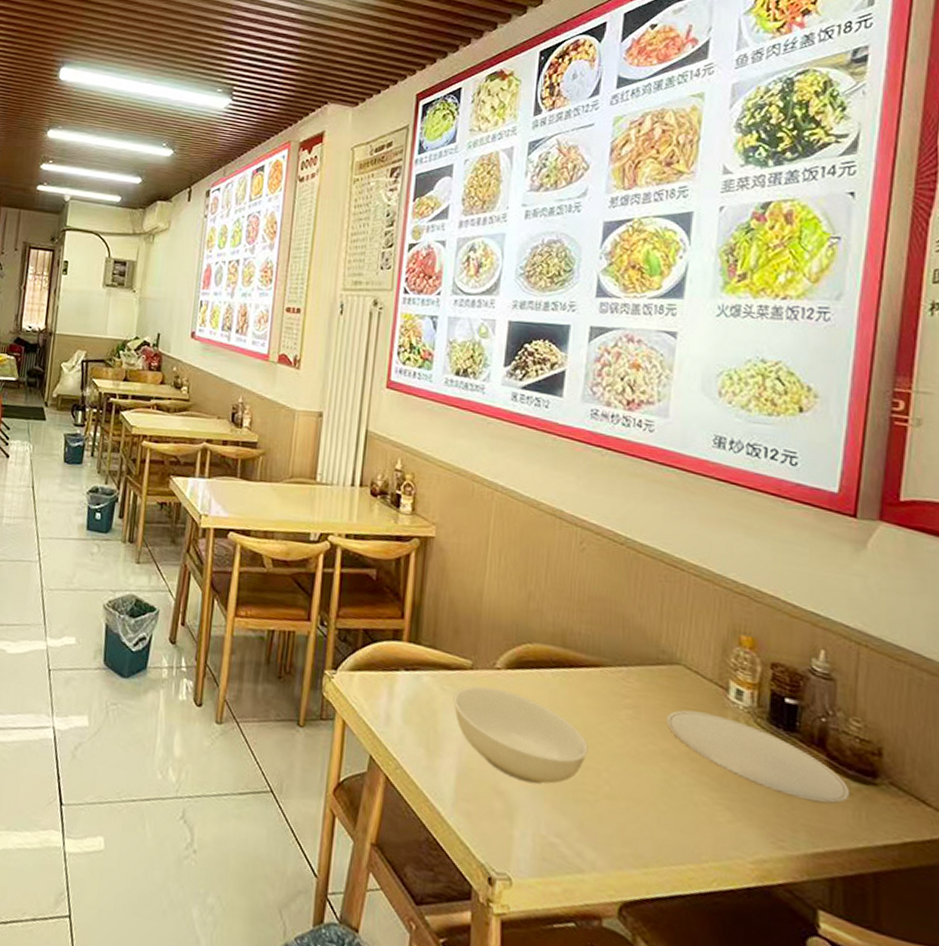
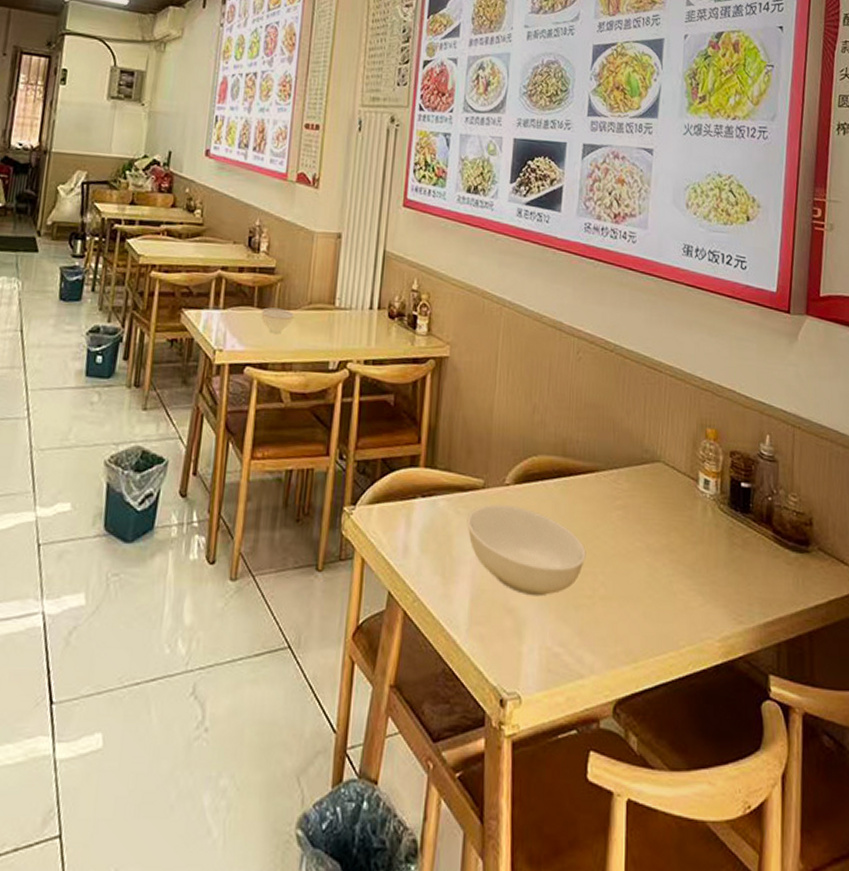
bowl: none [244,479,276,504] -> present [261,307,295,334]
plate: present [667,710,850,804] -> none [650,504,790,576]

